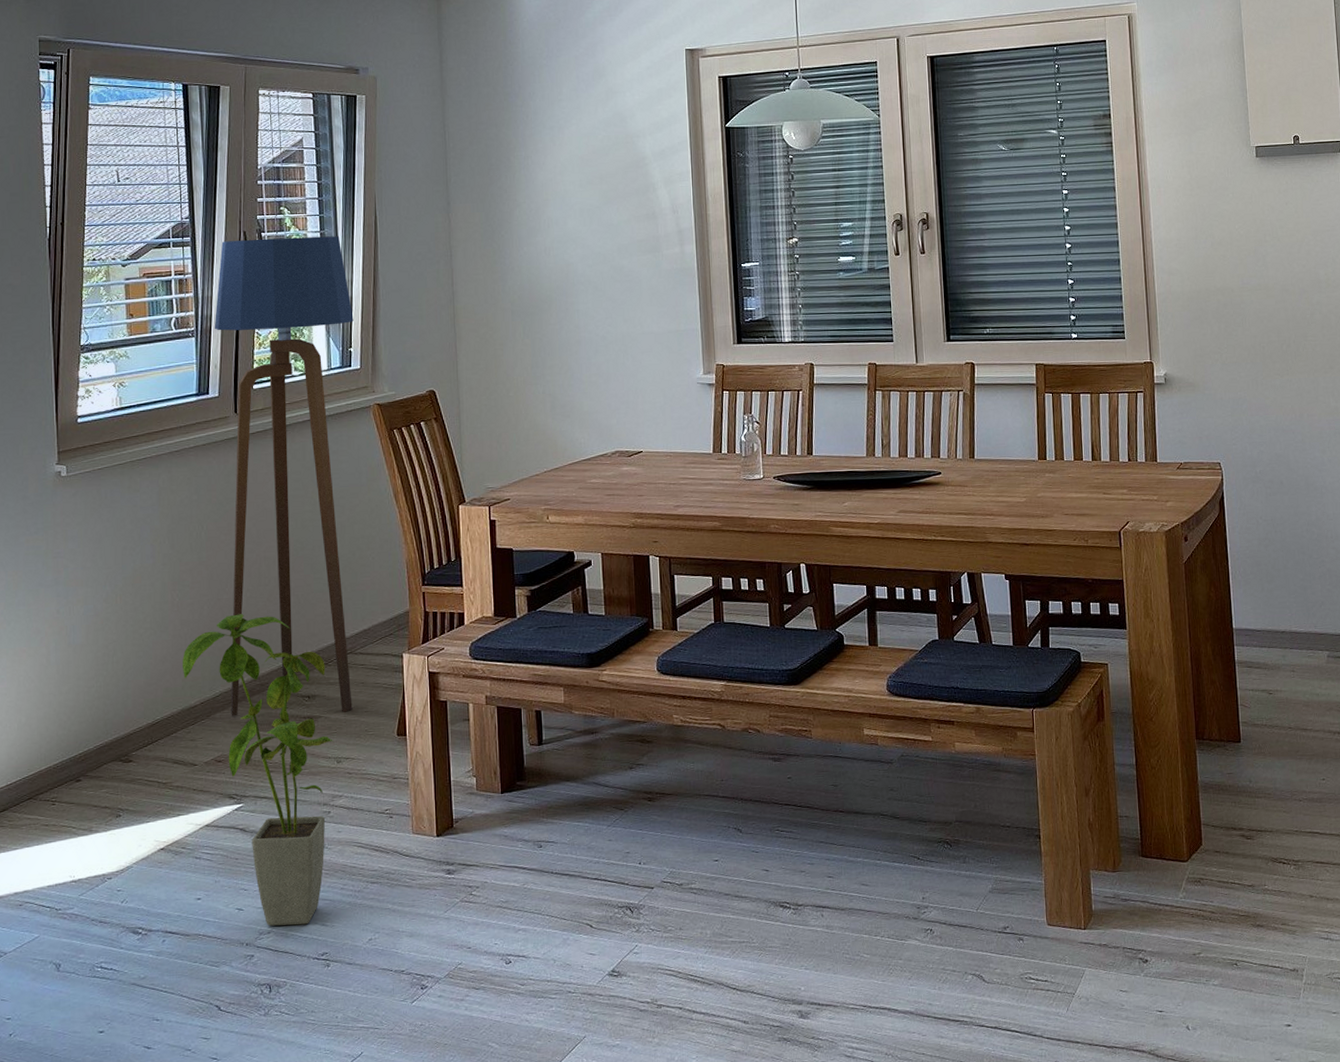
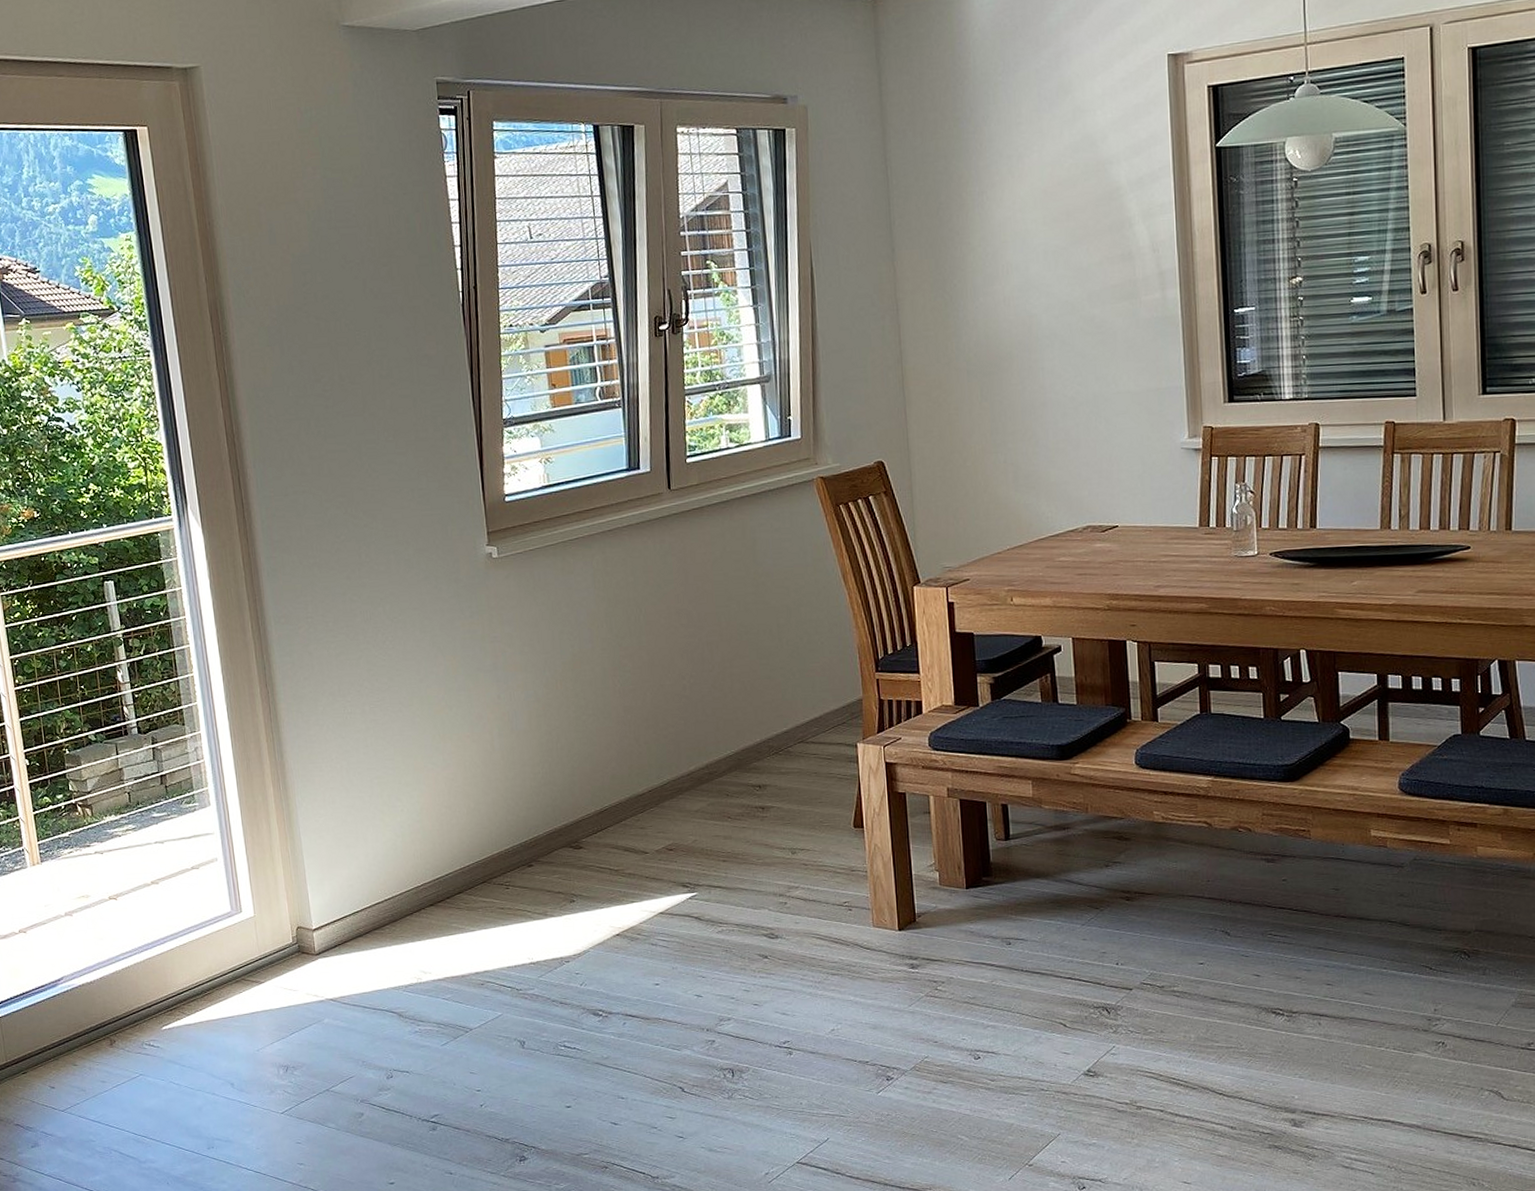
house plant: present [183,614,333,926] -> none [627,700,787,1014]
floor lamp: present [214,236,354,717] -> none [641,291,806,805]

